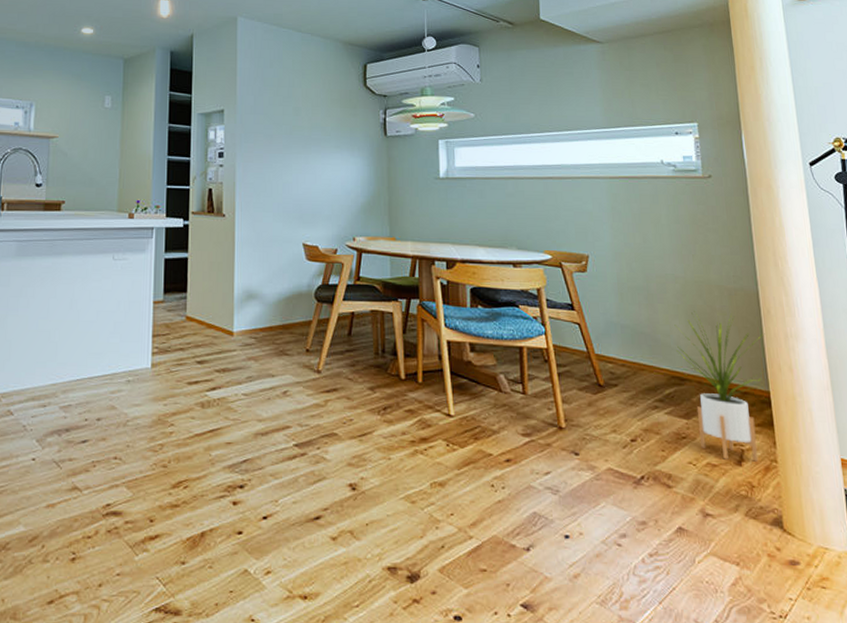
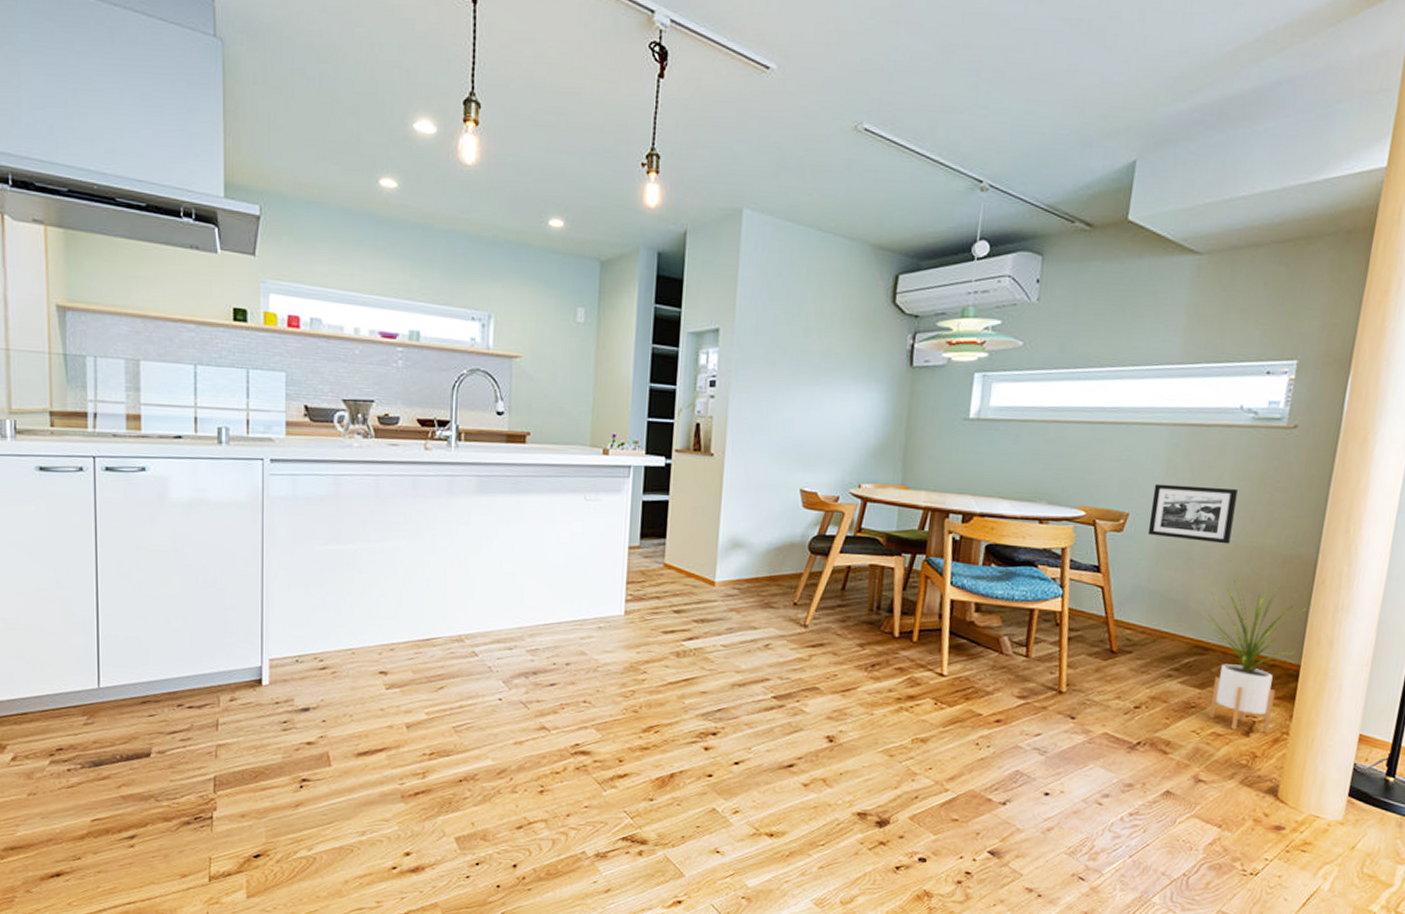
picture frame: none [605,228,680,280] -> present [1147,483,1238,544]

